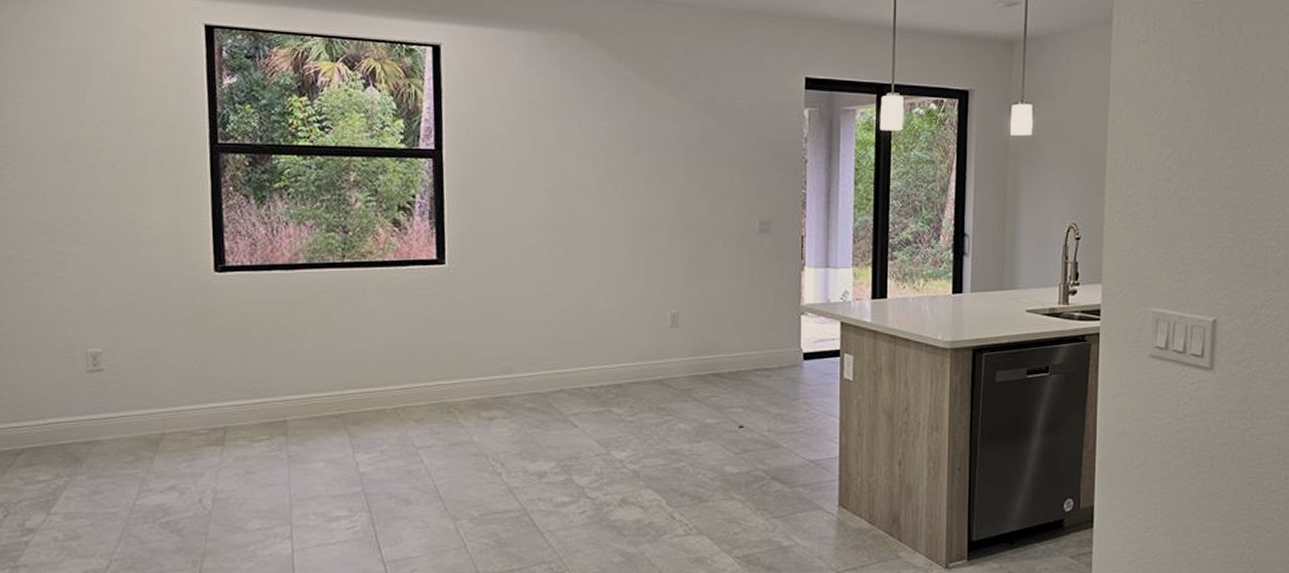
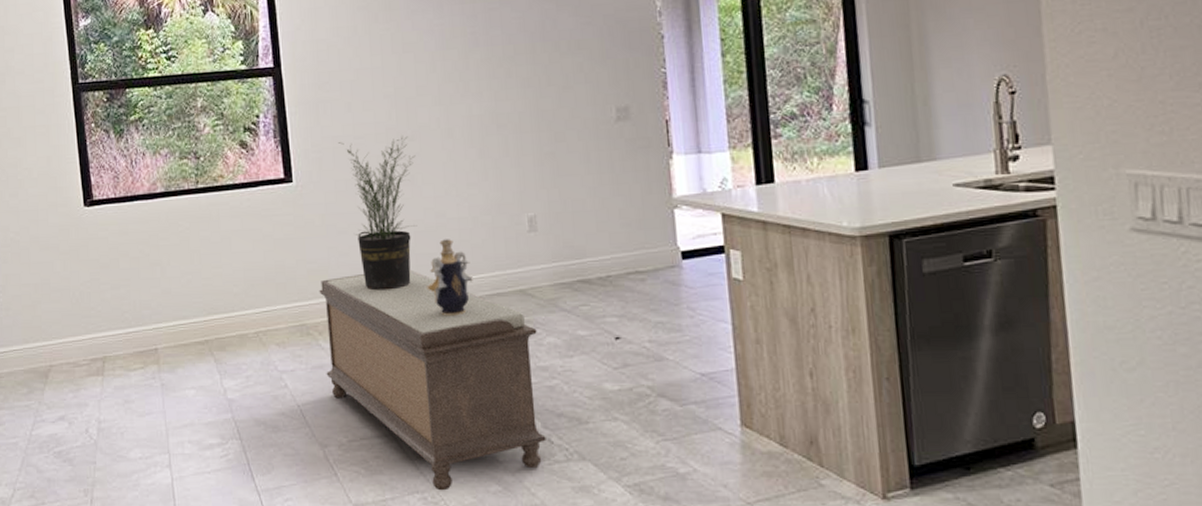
bench: none [463,355,670,562] -> present [319,269,546,491]
potted plant: none [495,229,571,374] -> present [339,136,418,291]
decorative vase: none [569,329,615,401] -> present [426,239,473,316]

